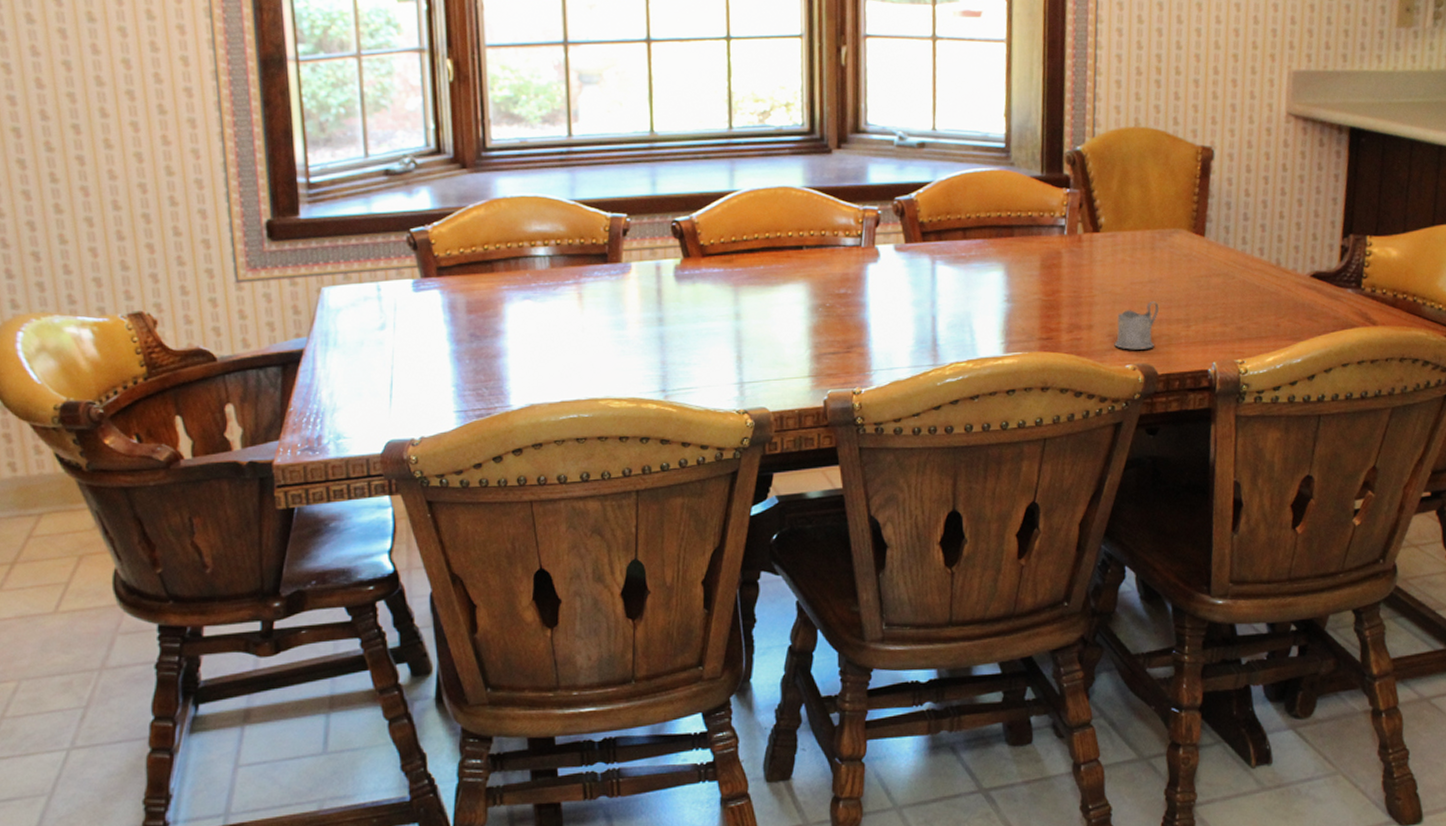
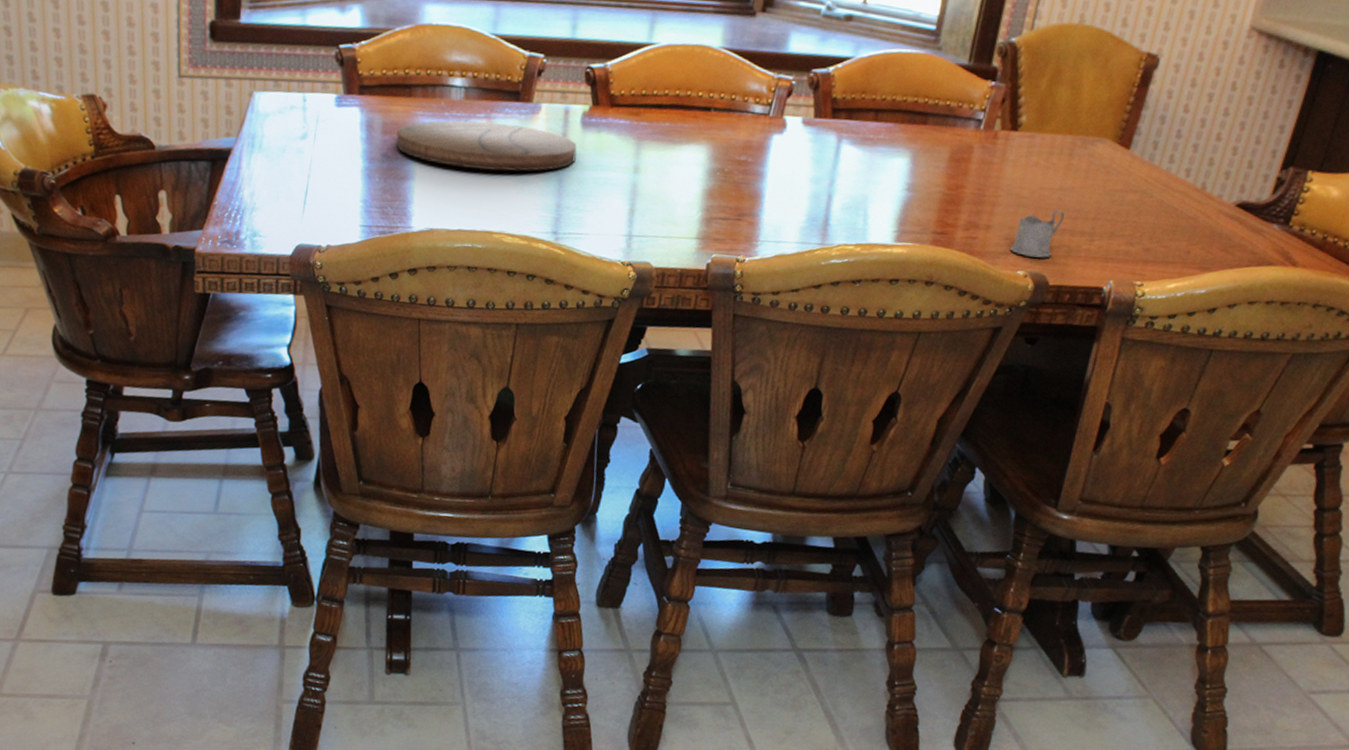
cutting board: none [483,287,674,337] -> present [396,120,577,172]

